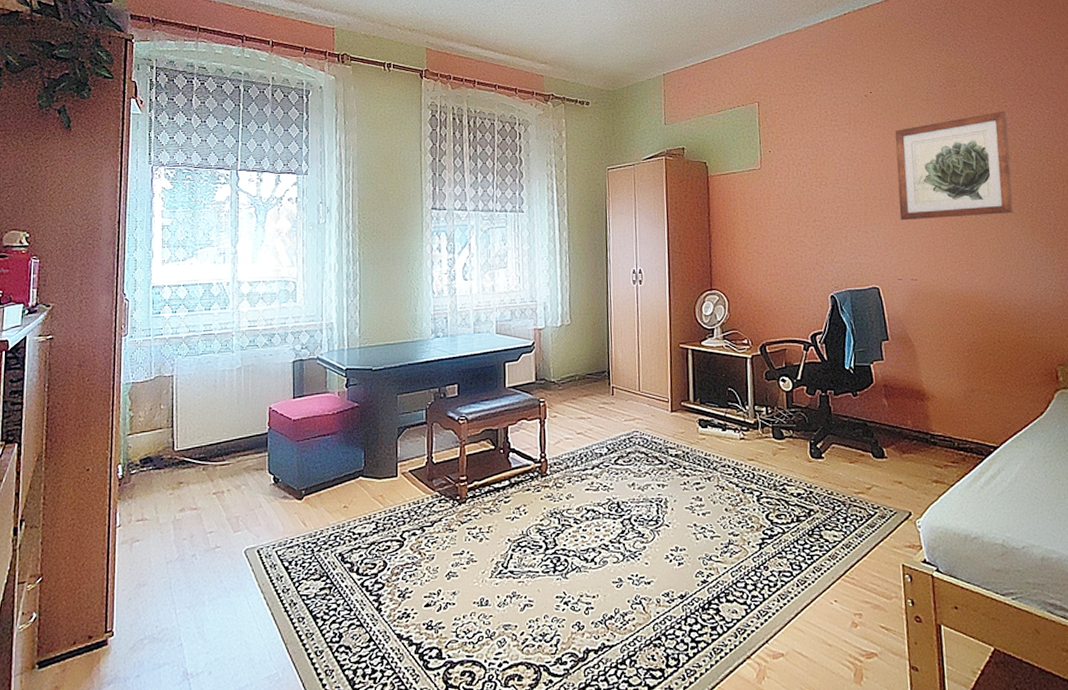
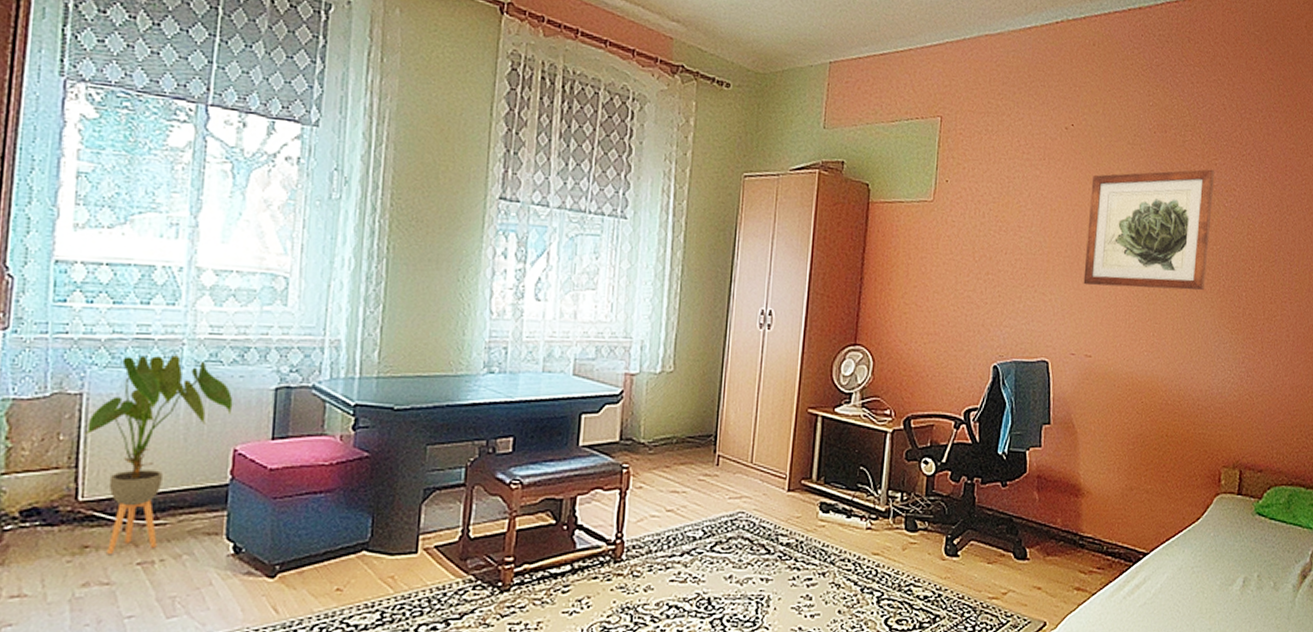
house plant: none [176,344,267,487] -> present [84,355,234,554]

